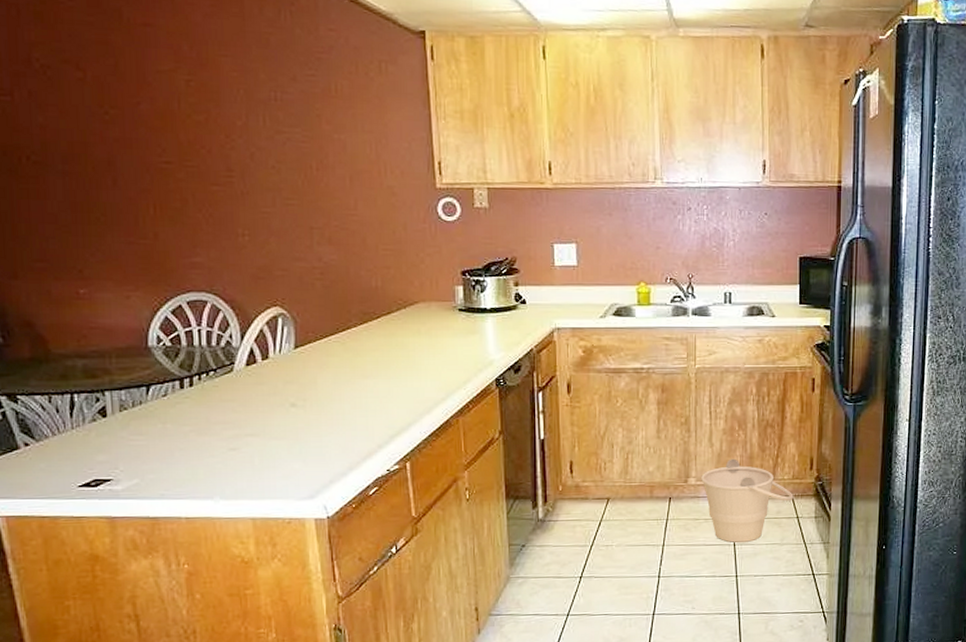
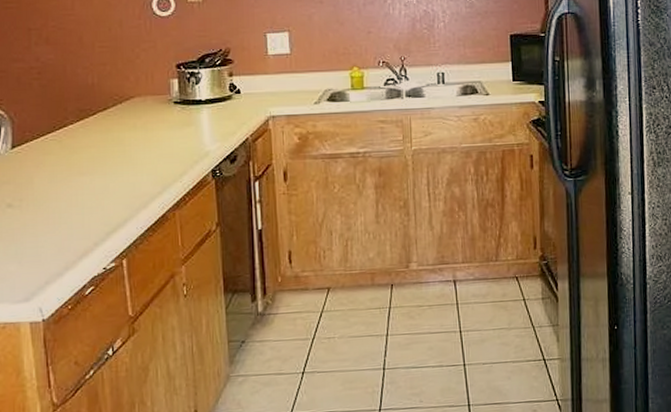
bucket: present [701,458,794,543] -> none [423,241,519,329]

